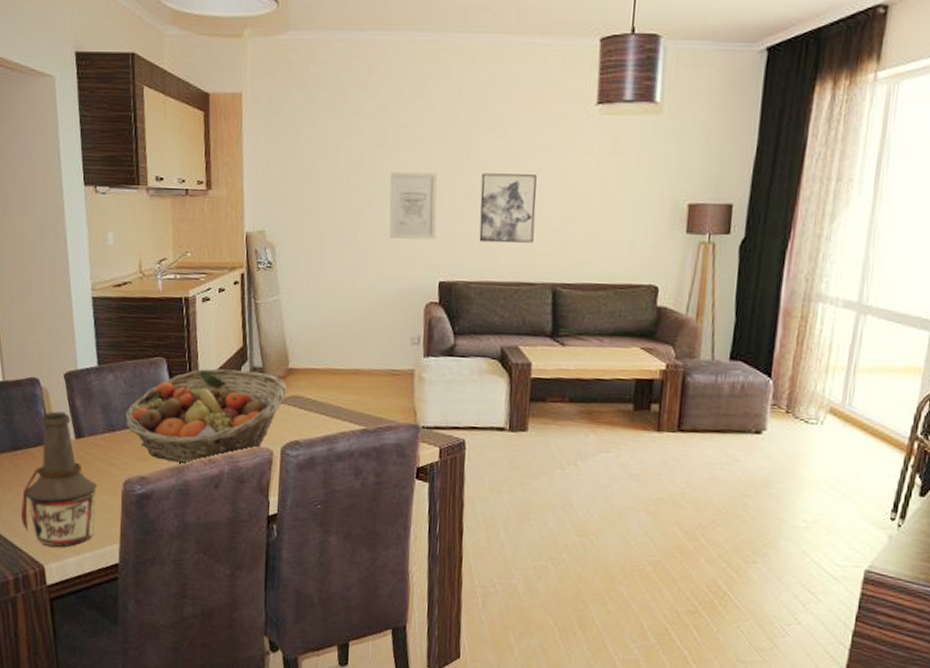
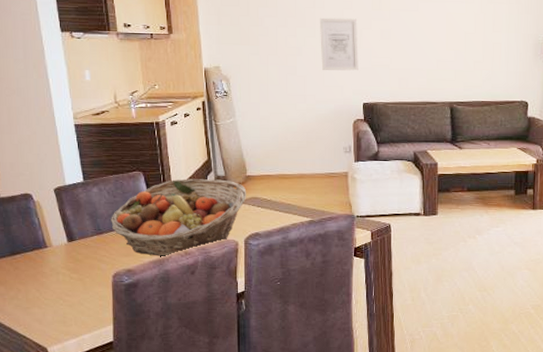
bottle: present [20,411,97,547] -> none [23,220,90,333]
wall art: present [479,173,537,243] -> none [391,18,434,72]

